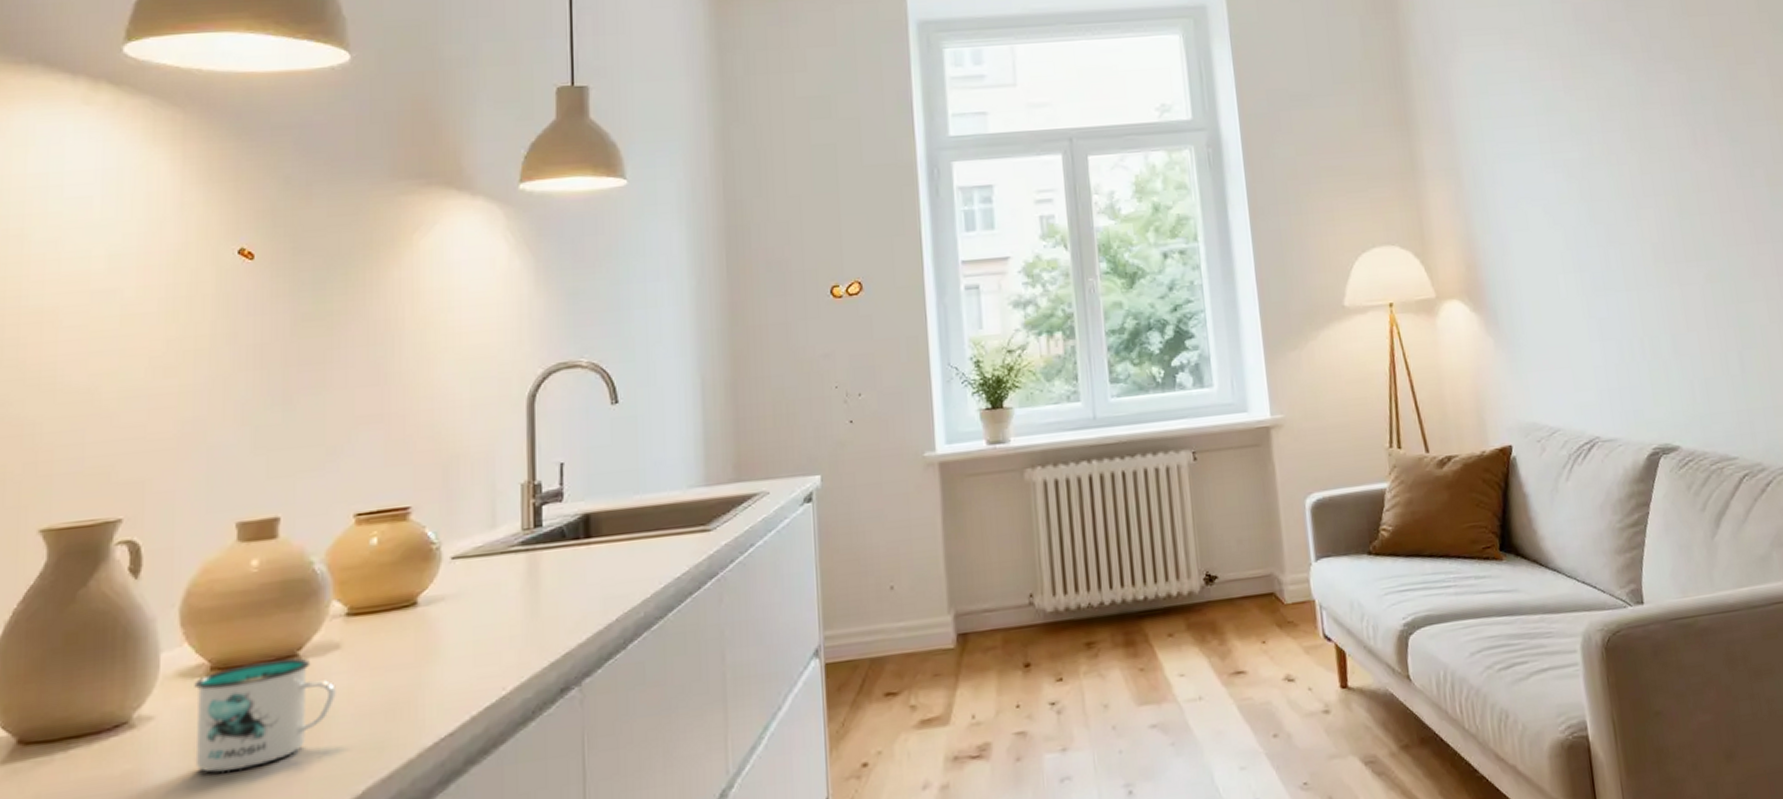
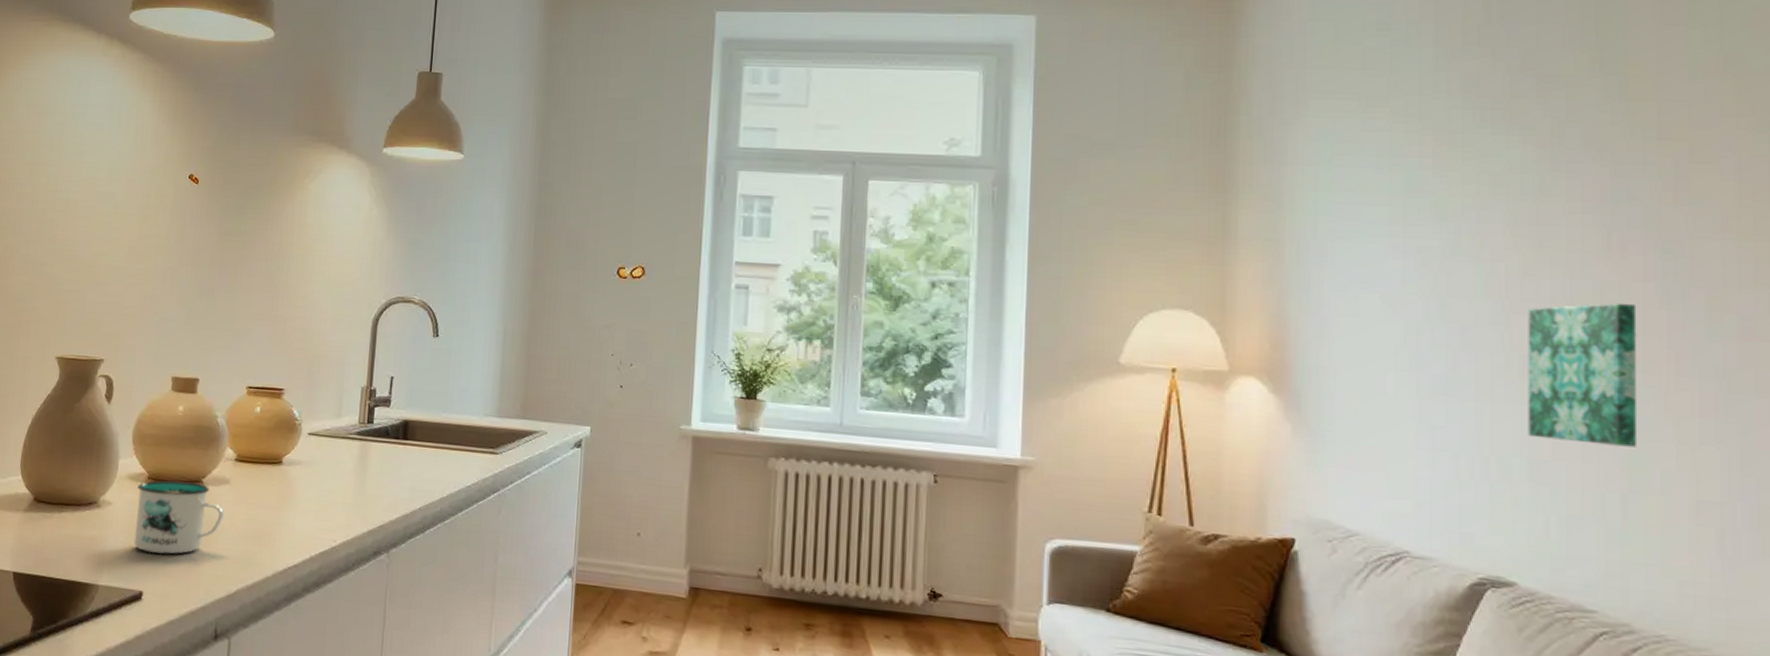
wall art: none [1650,187,1741,315] -> present [1528,302,1638,447]

